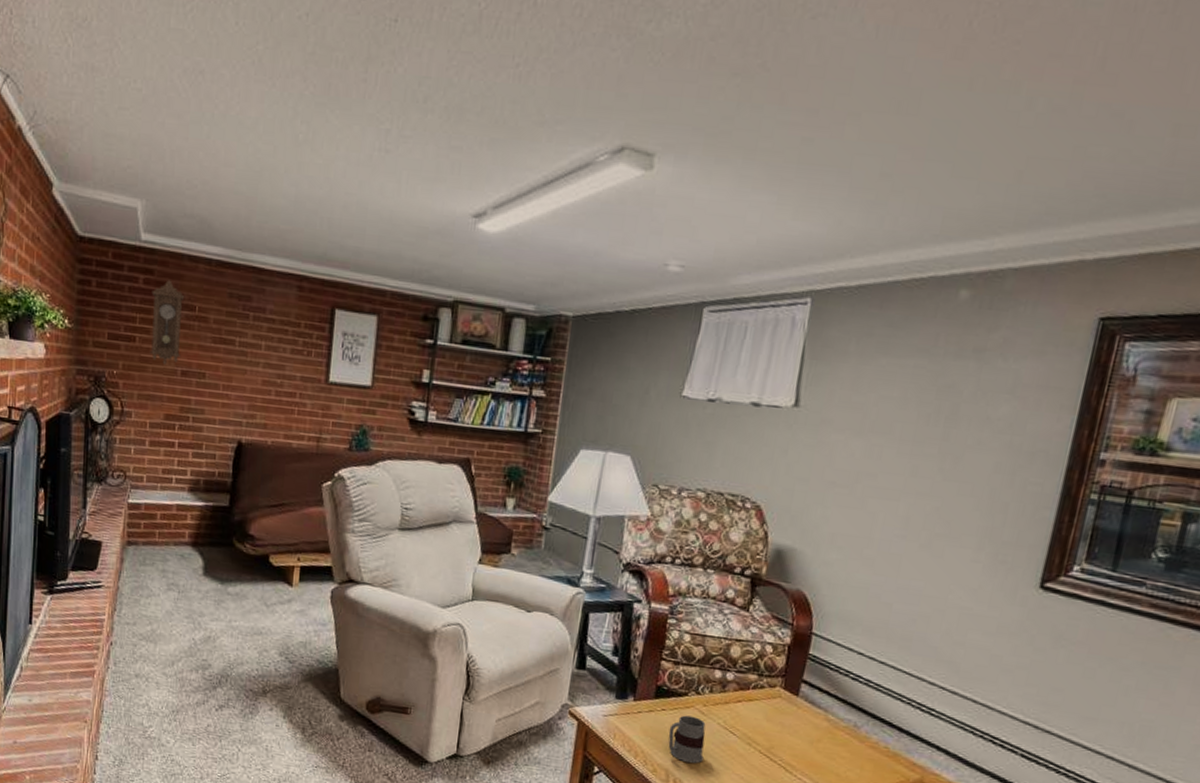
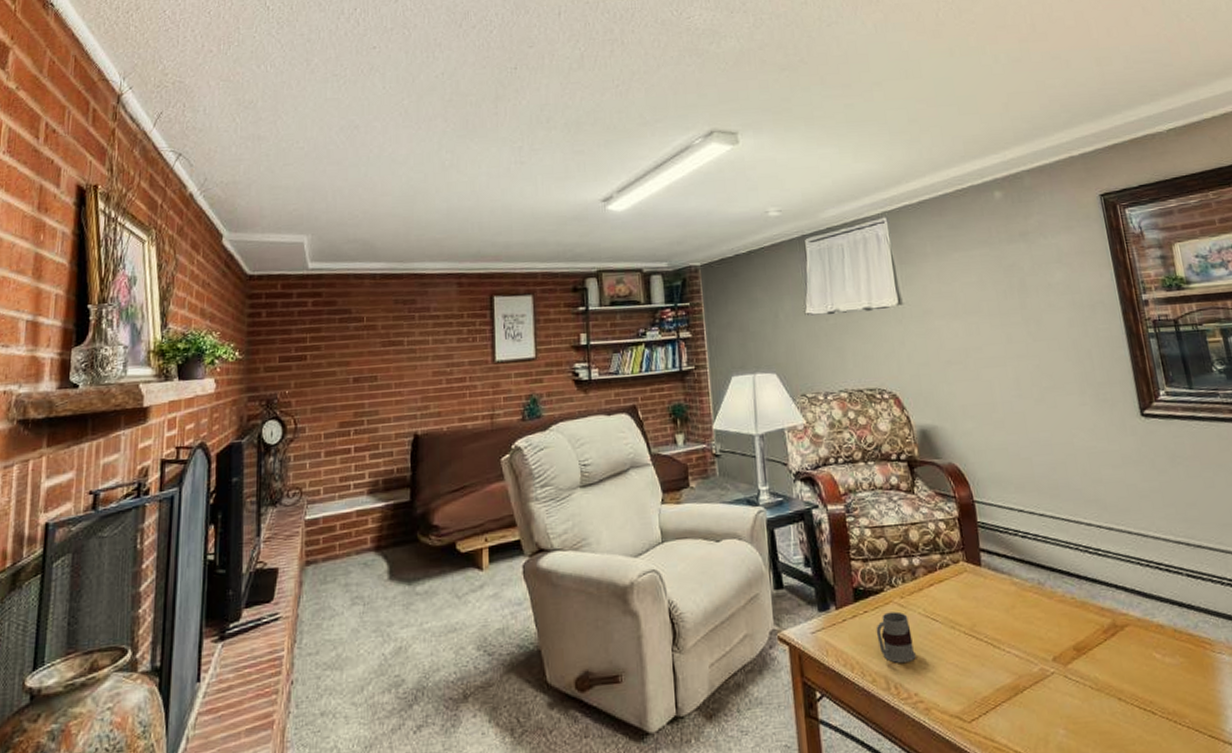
pendulum clock: present [150,280,185,365] -> none [320,298,353,376]

